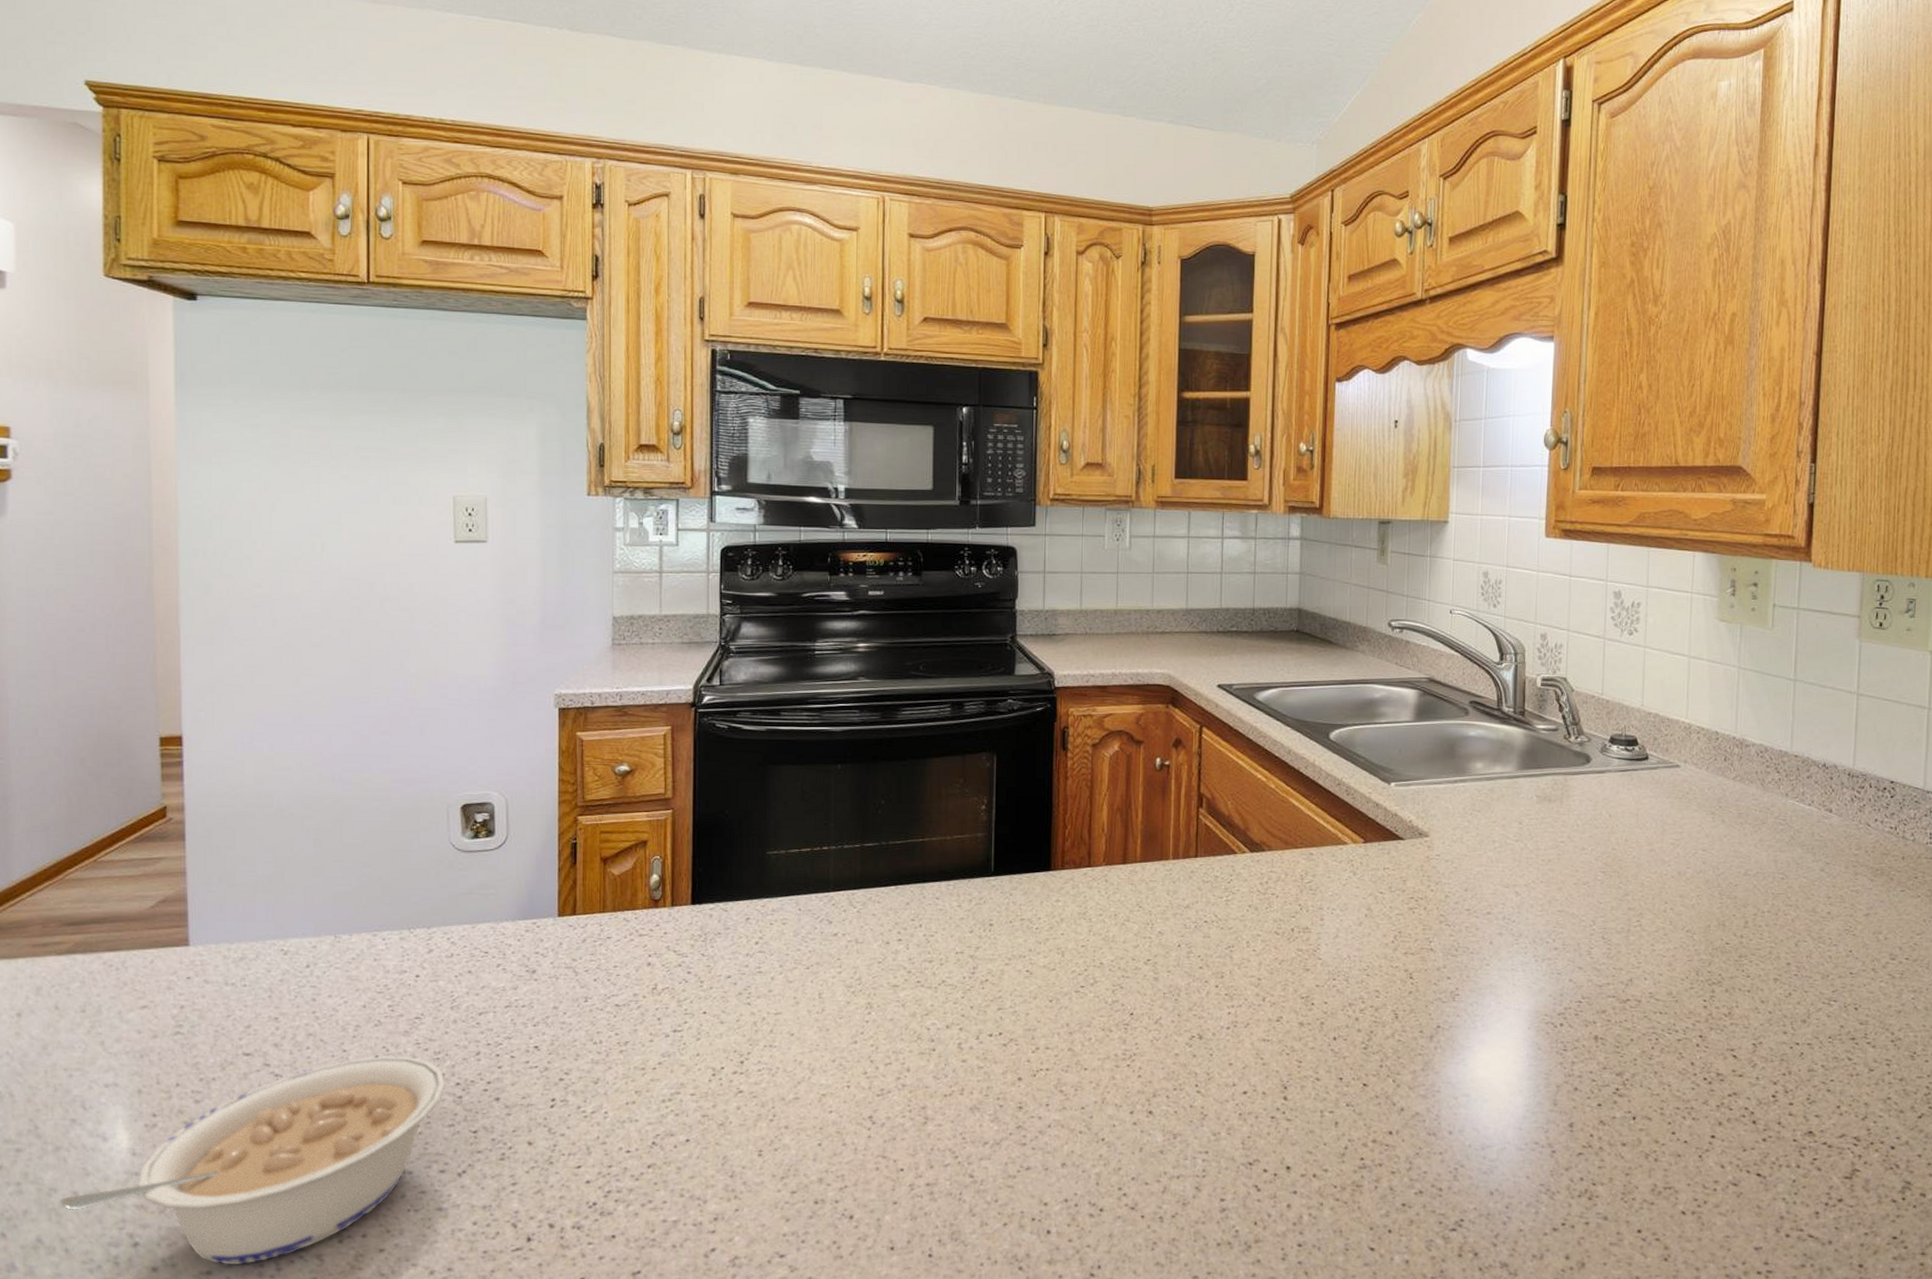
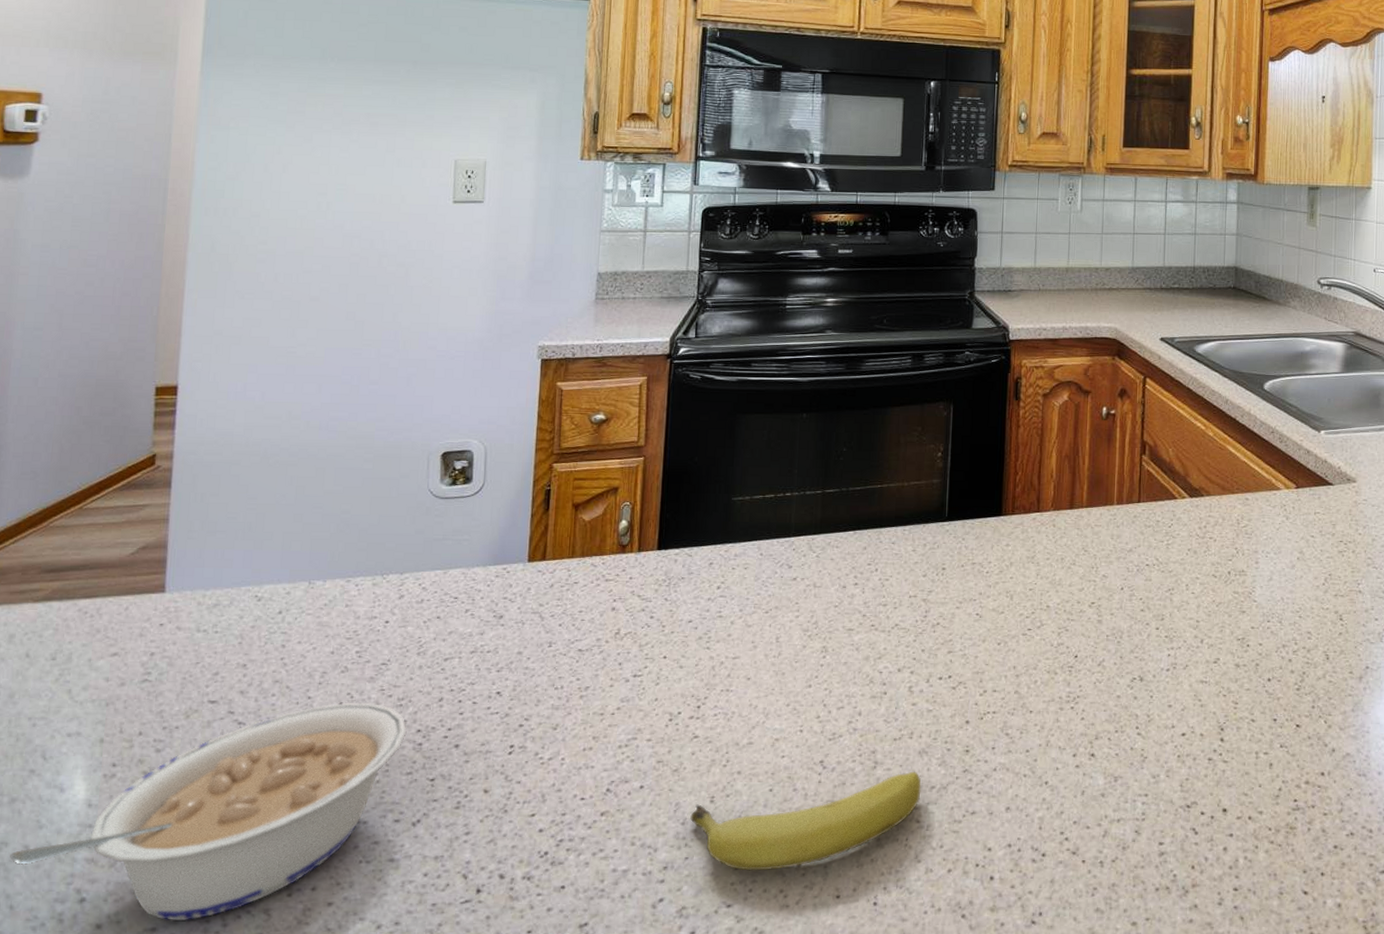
fruit: none [739,1127,974,1223] -> present [690,771,921,871]

